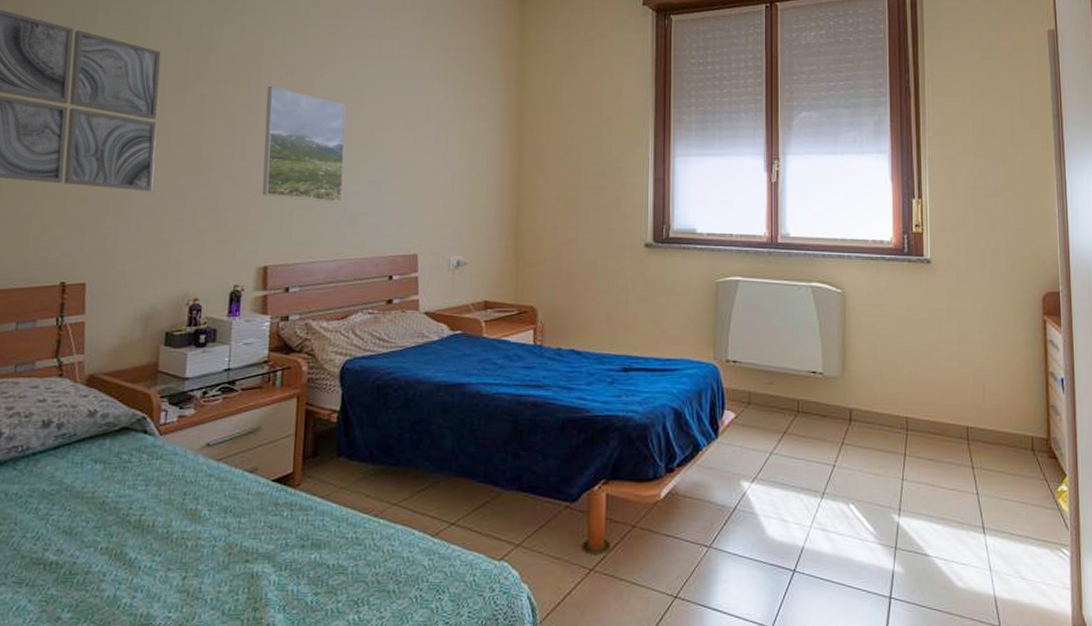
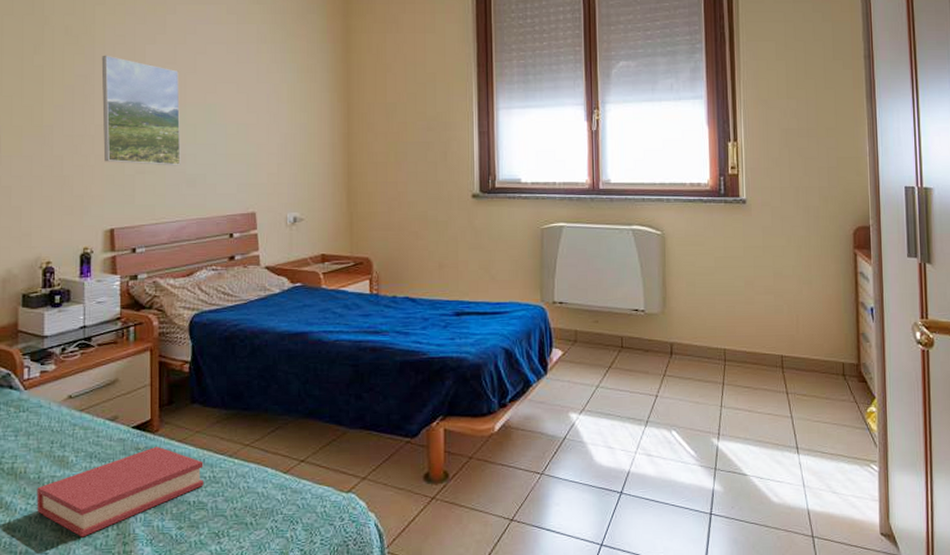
hardback book: none [162,503,346,601] -> present [37,447,203,538]

